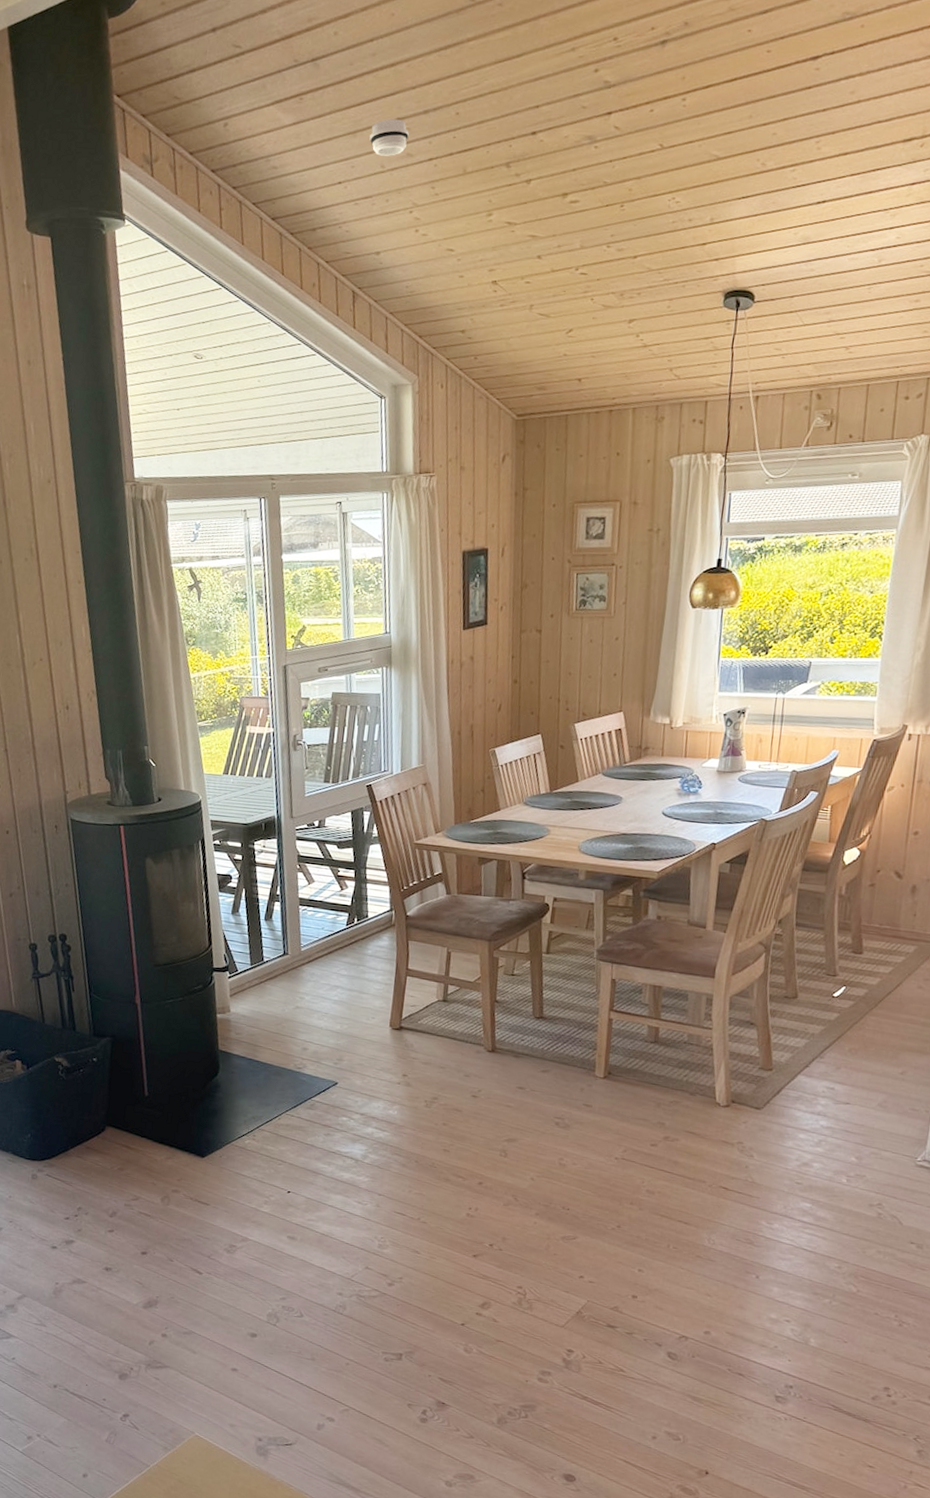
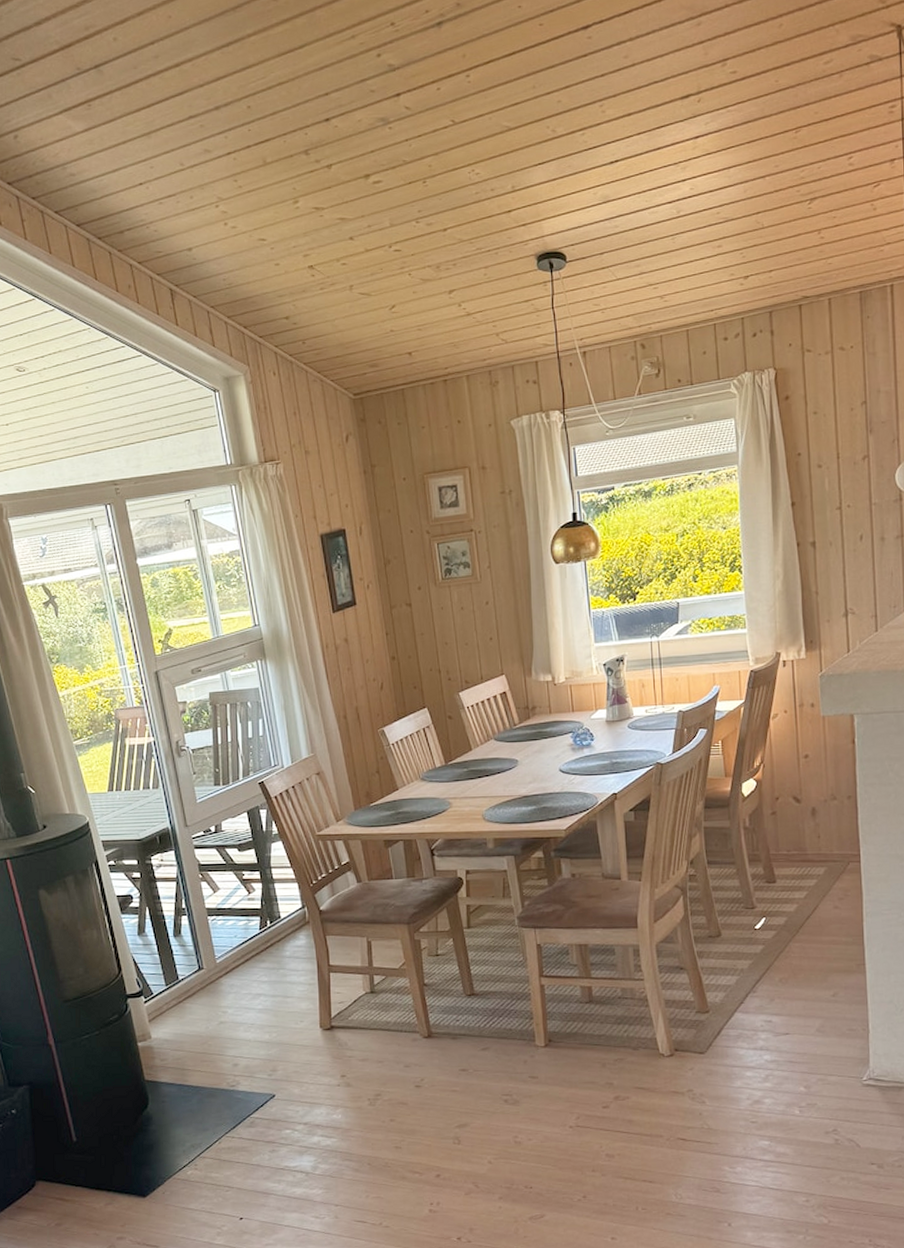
smoke detector: present [369,119,409,156] -> none [164,117,204,154]

